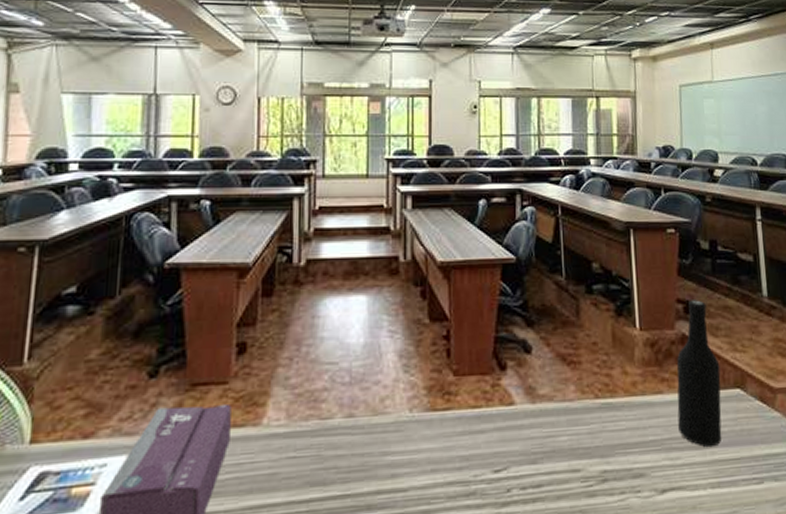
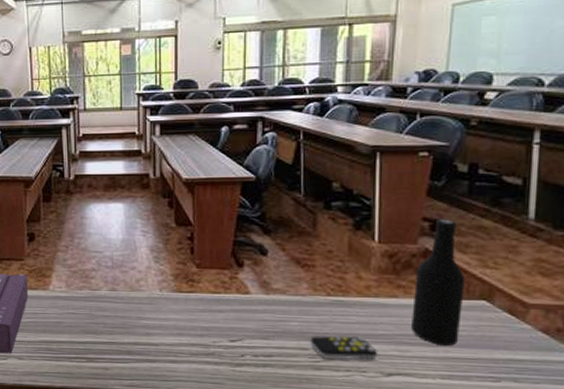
remote control: none [581,446,651,480] -> present [310,335,379,360]

